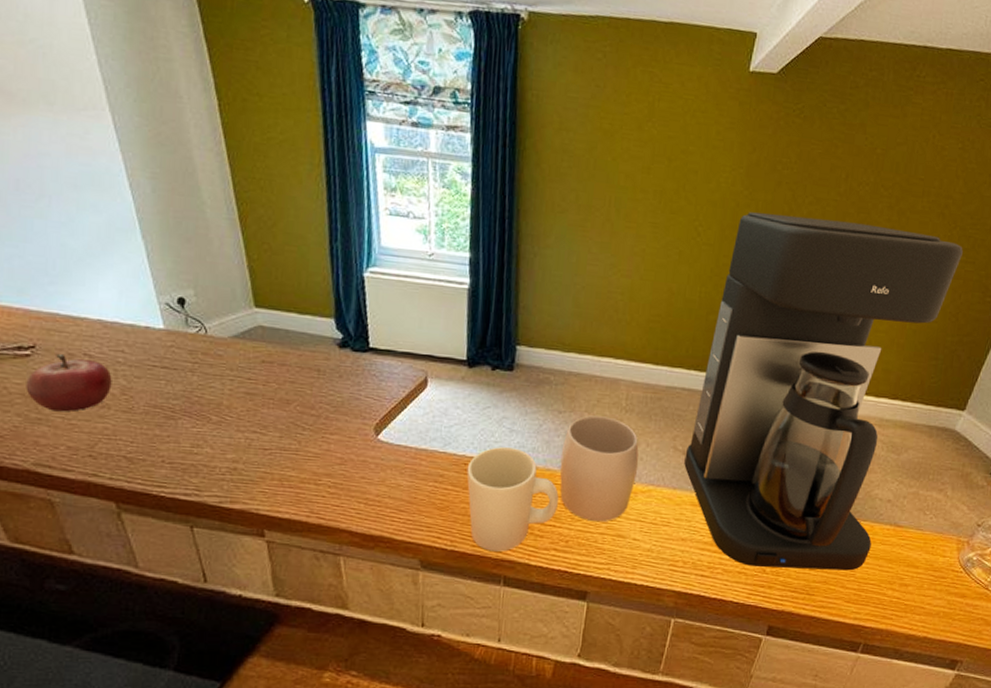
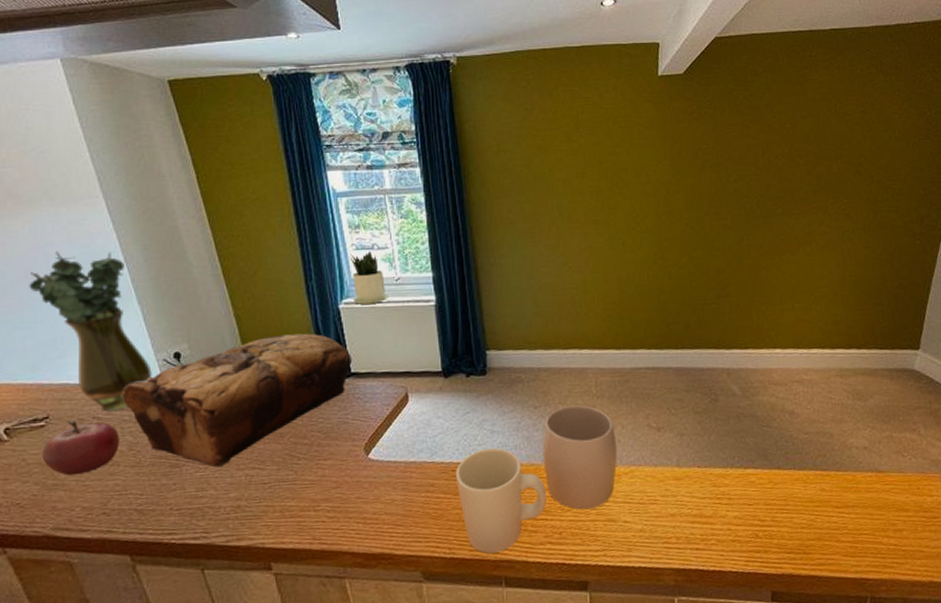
vase: none [19,165,152,351] -> present [29,251,152,411]
bread loaf: none [118,295,373,425] -> present [122,333,353,466]
planter: none [380,218,420,278] -> present [349,251,390,304]
coffee maker: present [684,212,963,571] -> none [660,191,885,533]

